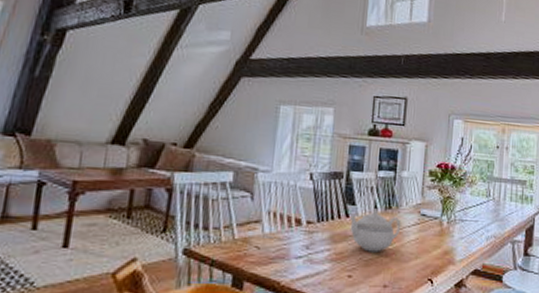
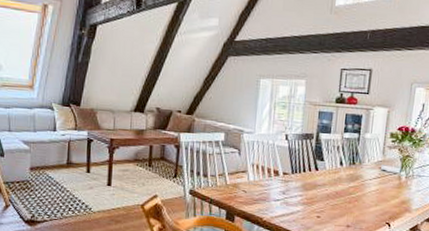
teapot: present [349,208,401,252] -> none [318,164,364,199]

